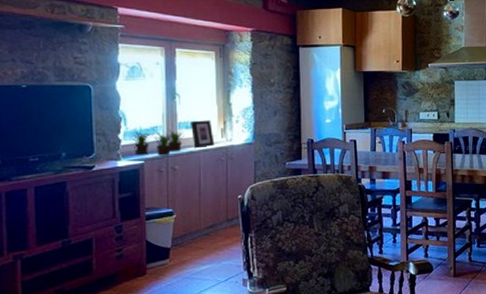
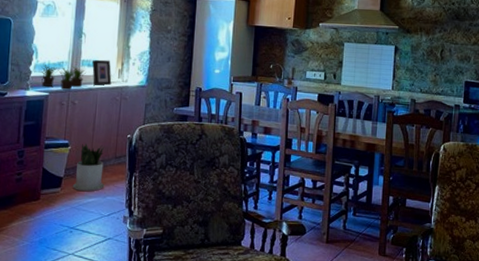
planter: none [182,209,218,260] -> present [72,143,105,192]

